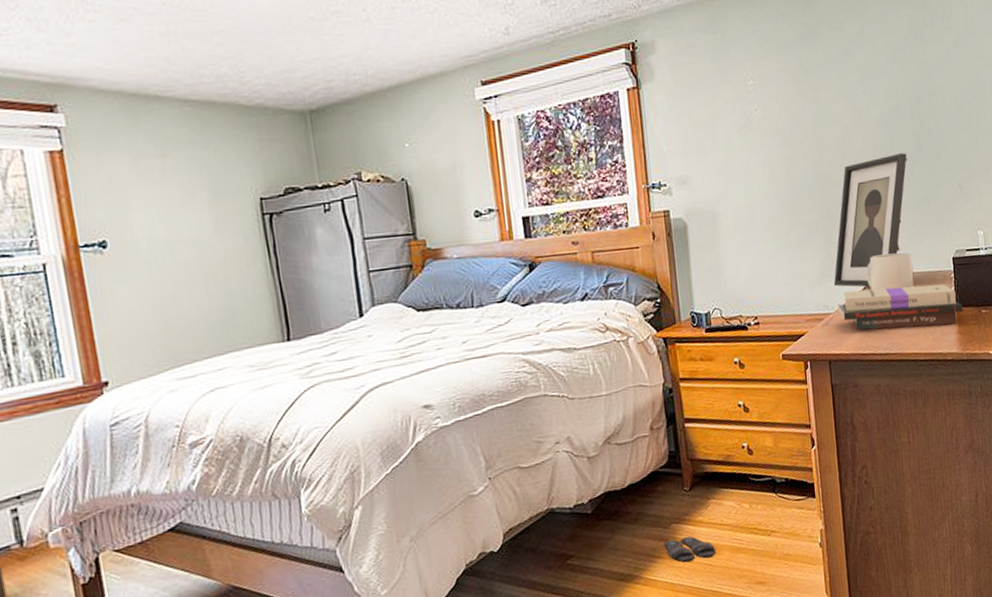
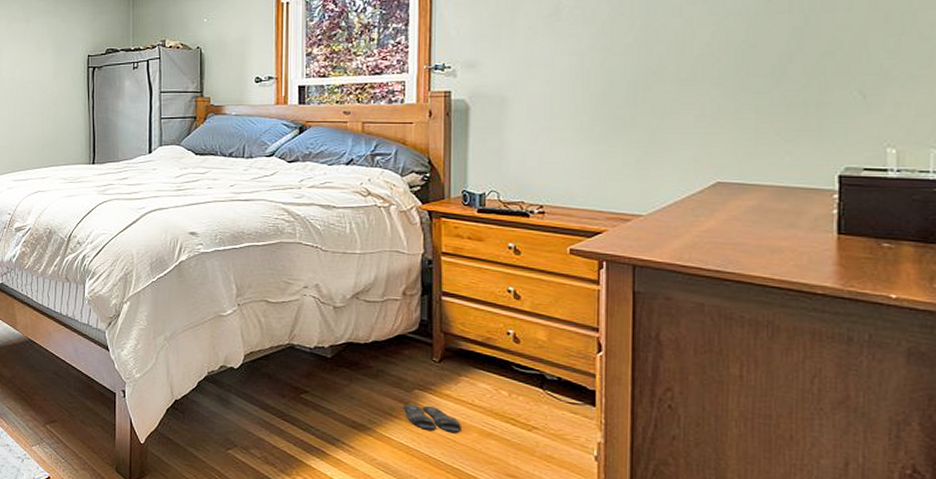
picture frame: present [833,153,907,288] -> none [649,51,778,194]
books: present [838,283,963,331] -> none [652,194,850,253]
mug: present [866,252,914,291] -> none [698,160,772,203]

